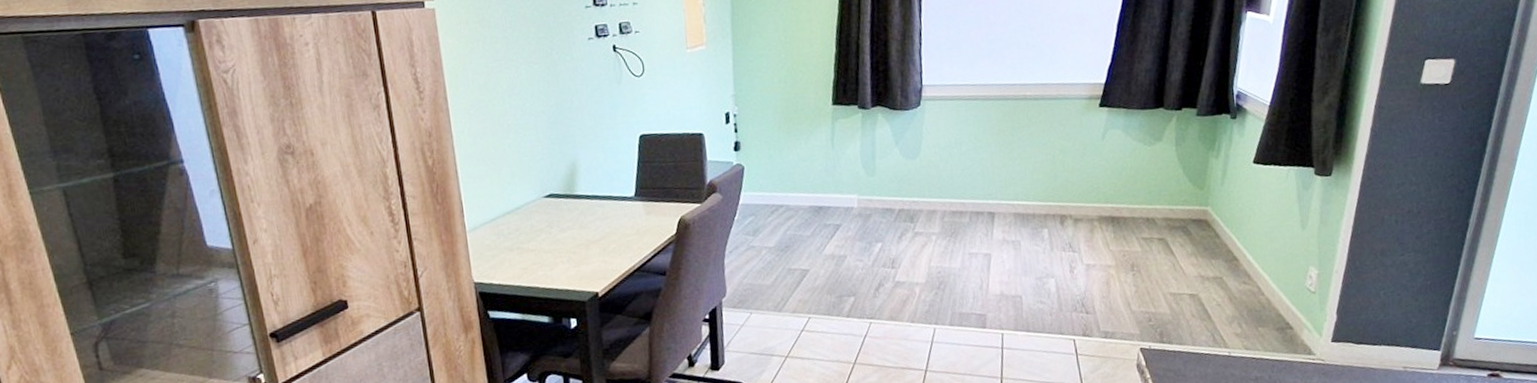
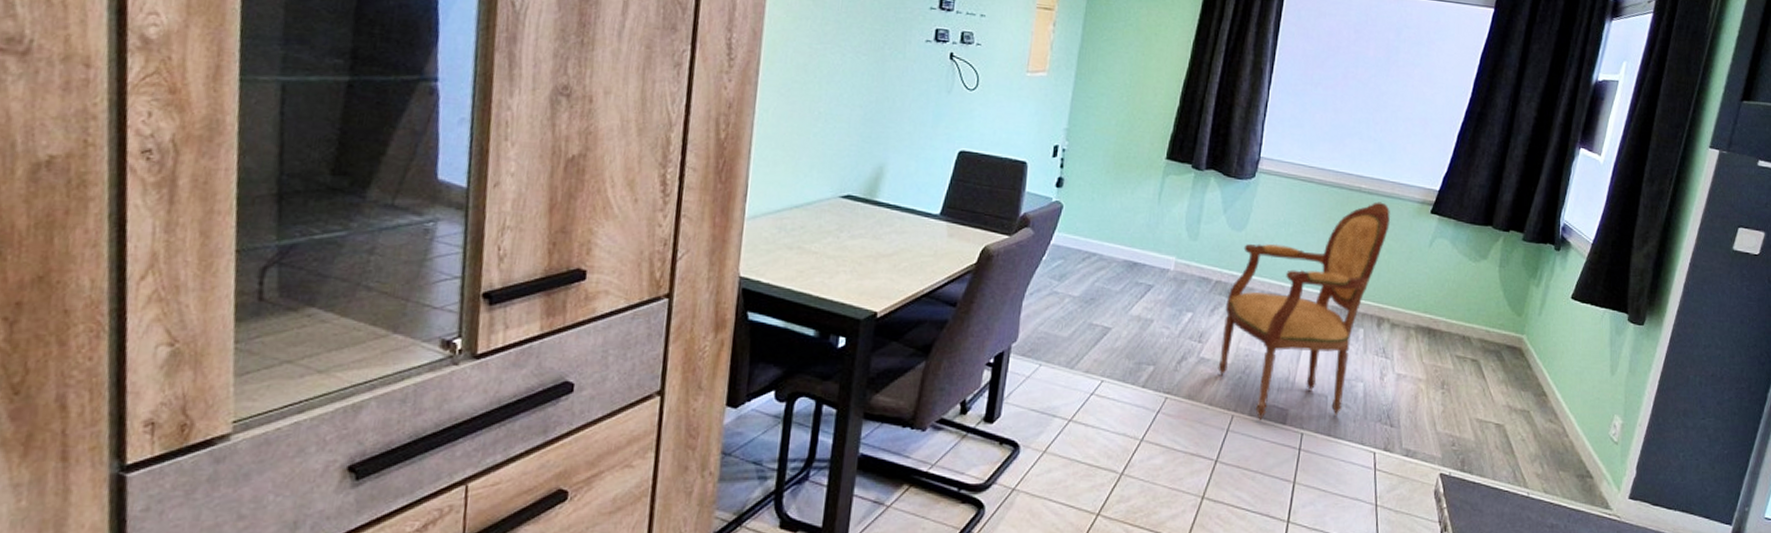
armchair: none [911,105,1060,329] -> present [1218,201,1390,421]

